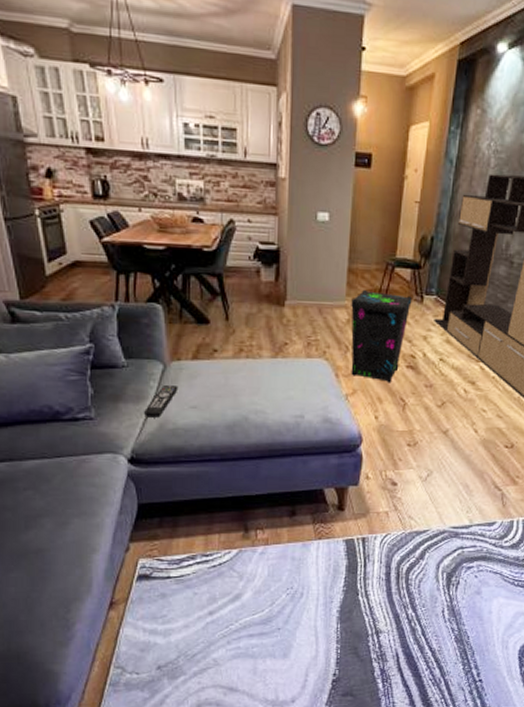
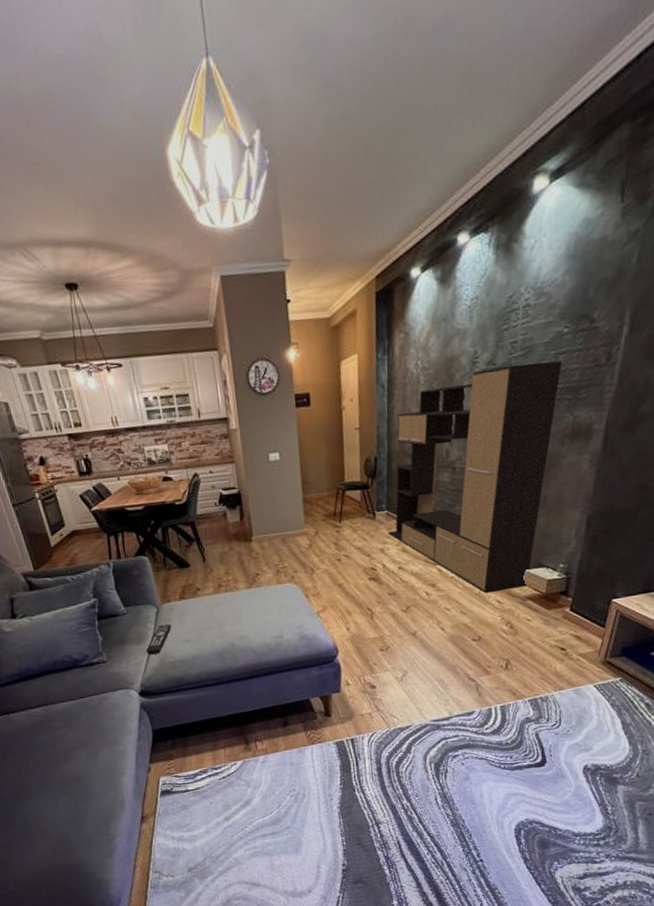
speaker: present [351,289,412,383] -> none [310,515,365,597]

